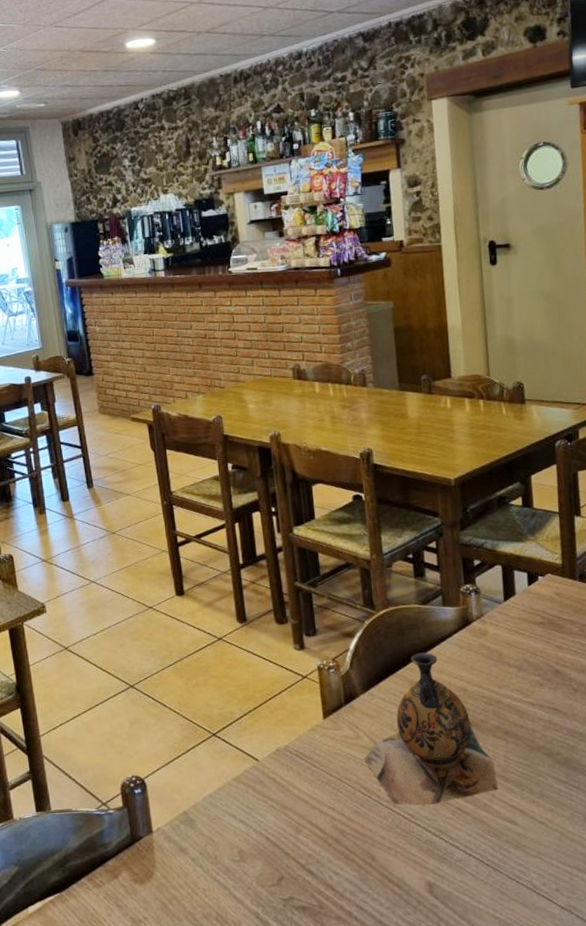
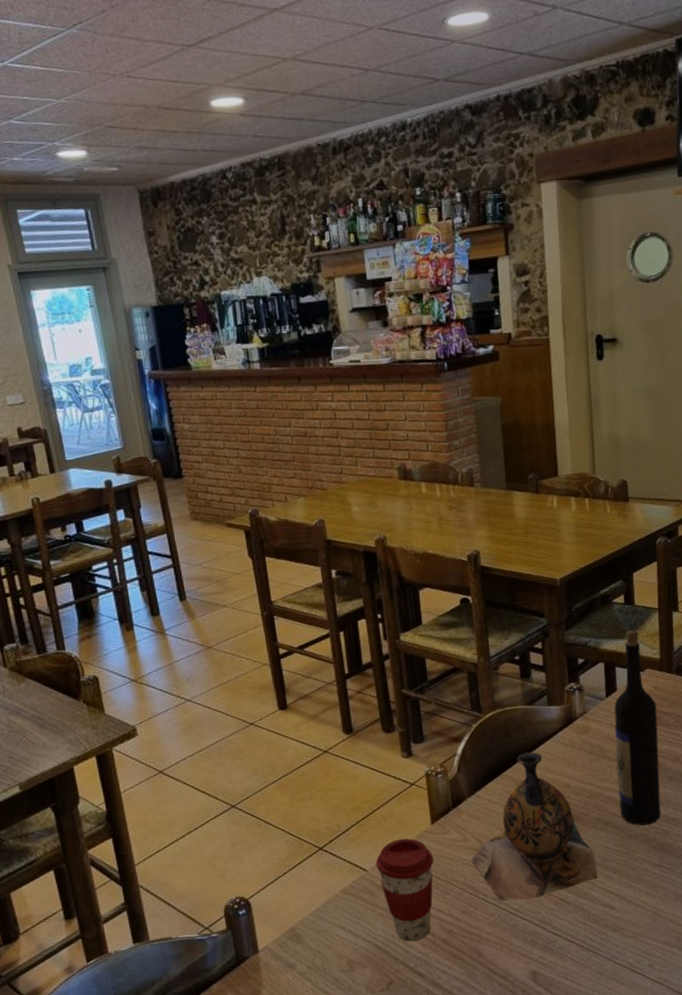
coffee cup: none [267,731,326,838] -> present [375,838,434,942]
wine bottle: none [513,533,566,738] -> present [614,630,661,826]

